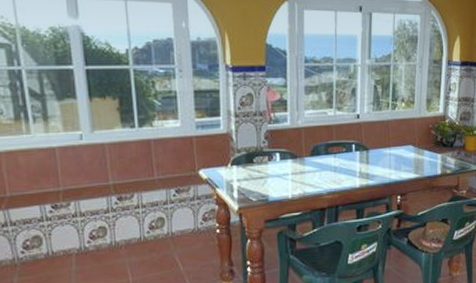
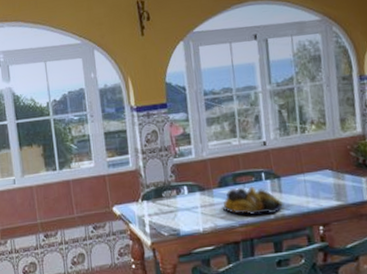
fruit bowl: none [313,156,368,185] -> present [223,186,283,216]

